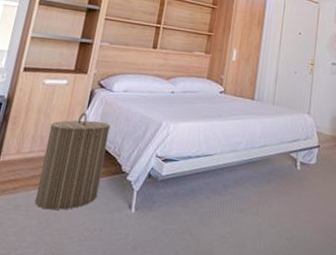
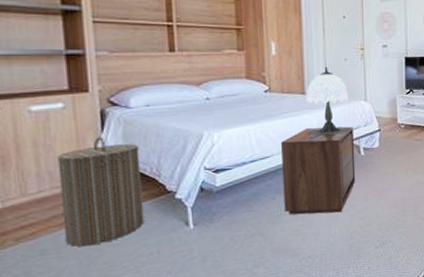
nightstand: none [216,132,293,227] -> present [281,126,356,215]
table lamp: none [248,77,294,144] -> present [305,67,352,138]

